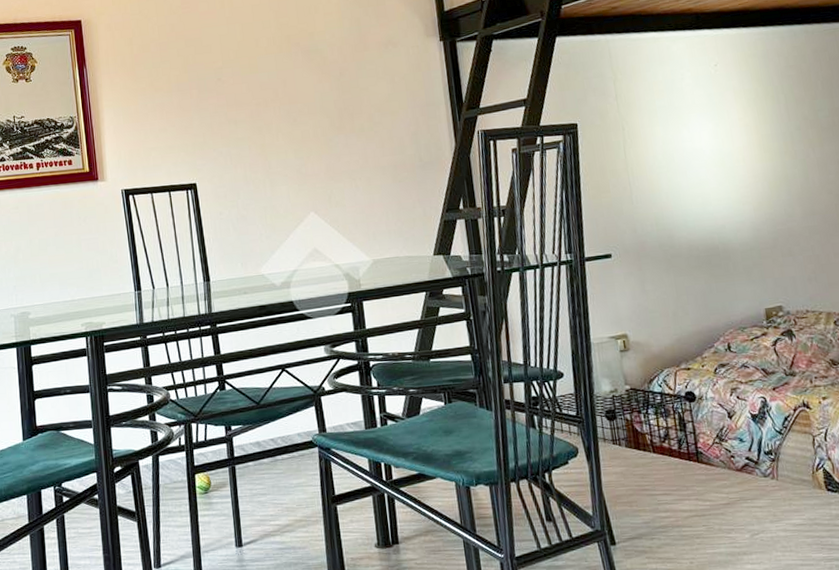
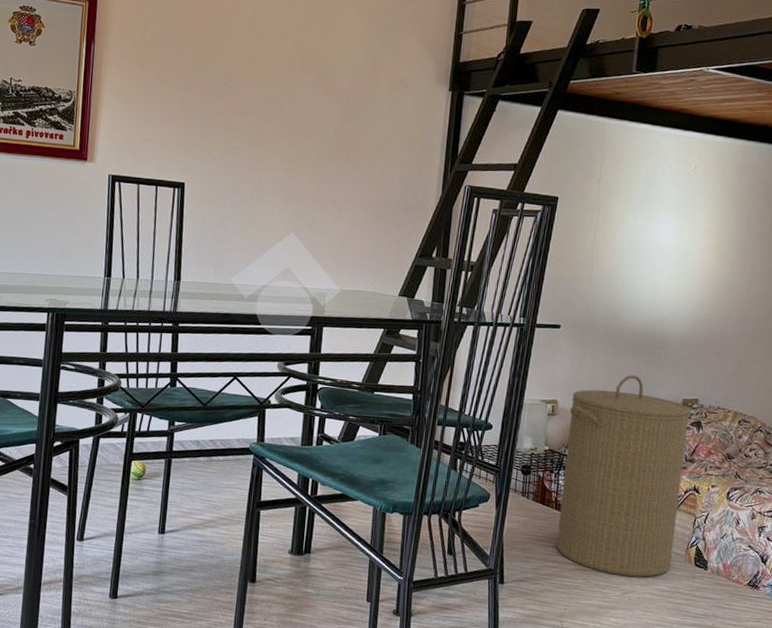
laundry hamper: none [642,292,800,515] -> present [556,374,691,577]

